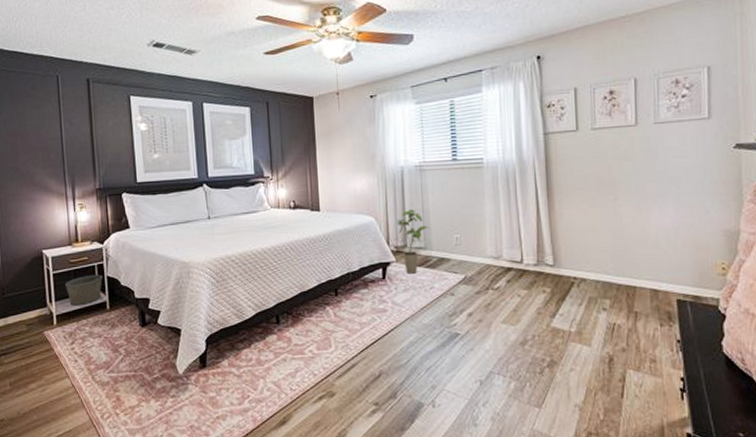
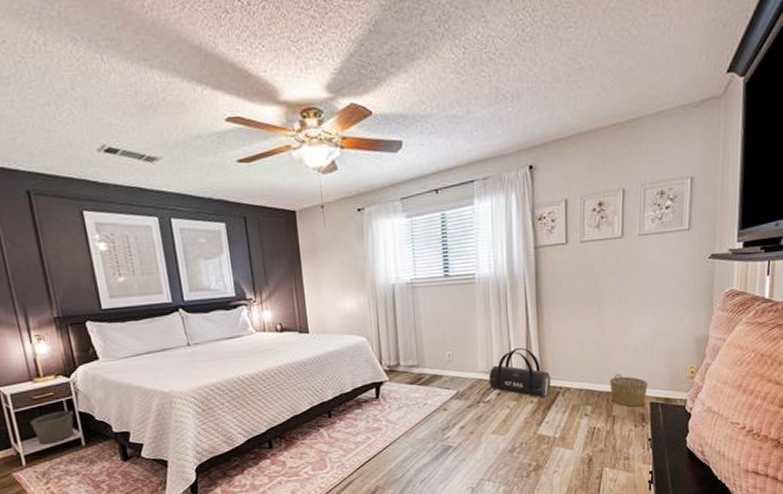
house plant: present [396,210,430,274] -> none [389,328,423,392]
duffel bag: none [498,234,564,288] -> present [488,348,550,398]
basket: none [629,267,673,304] -> present [610,374,648,408]

